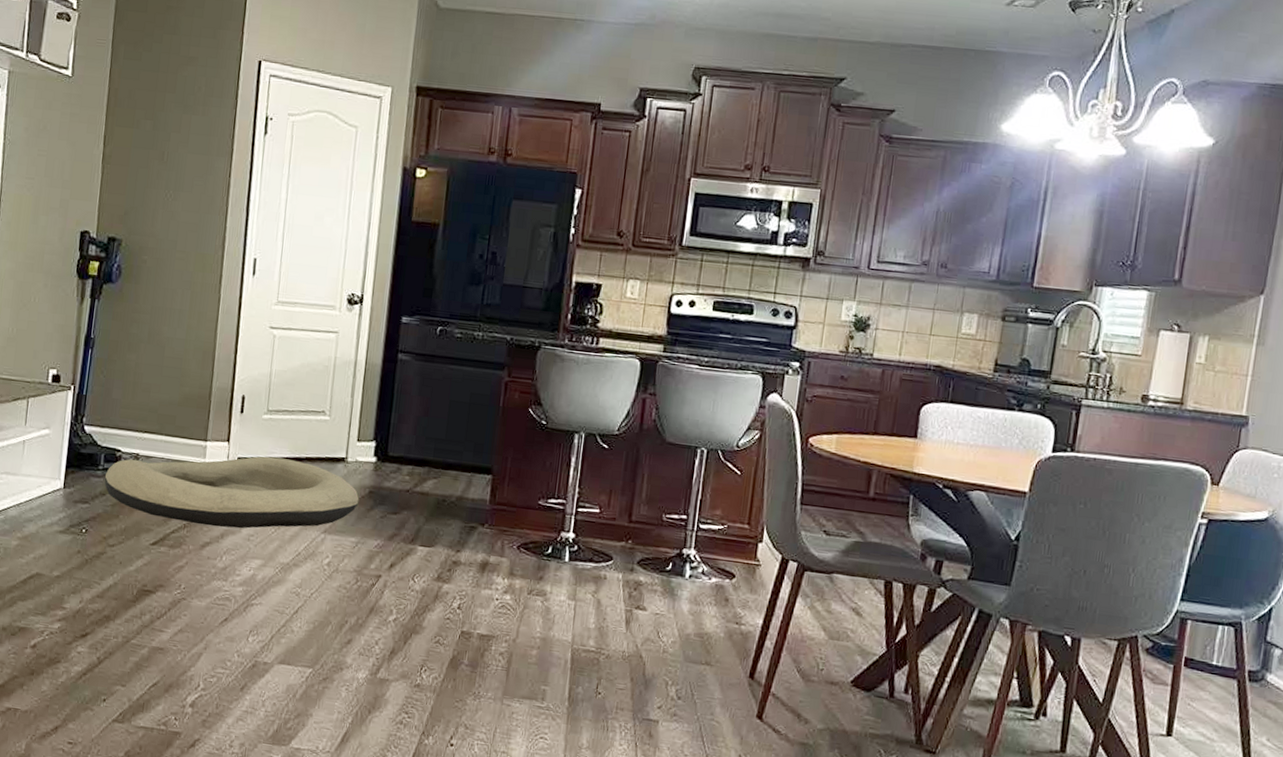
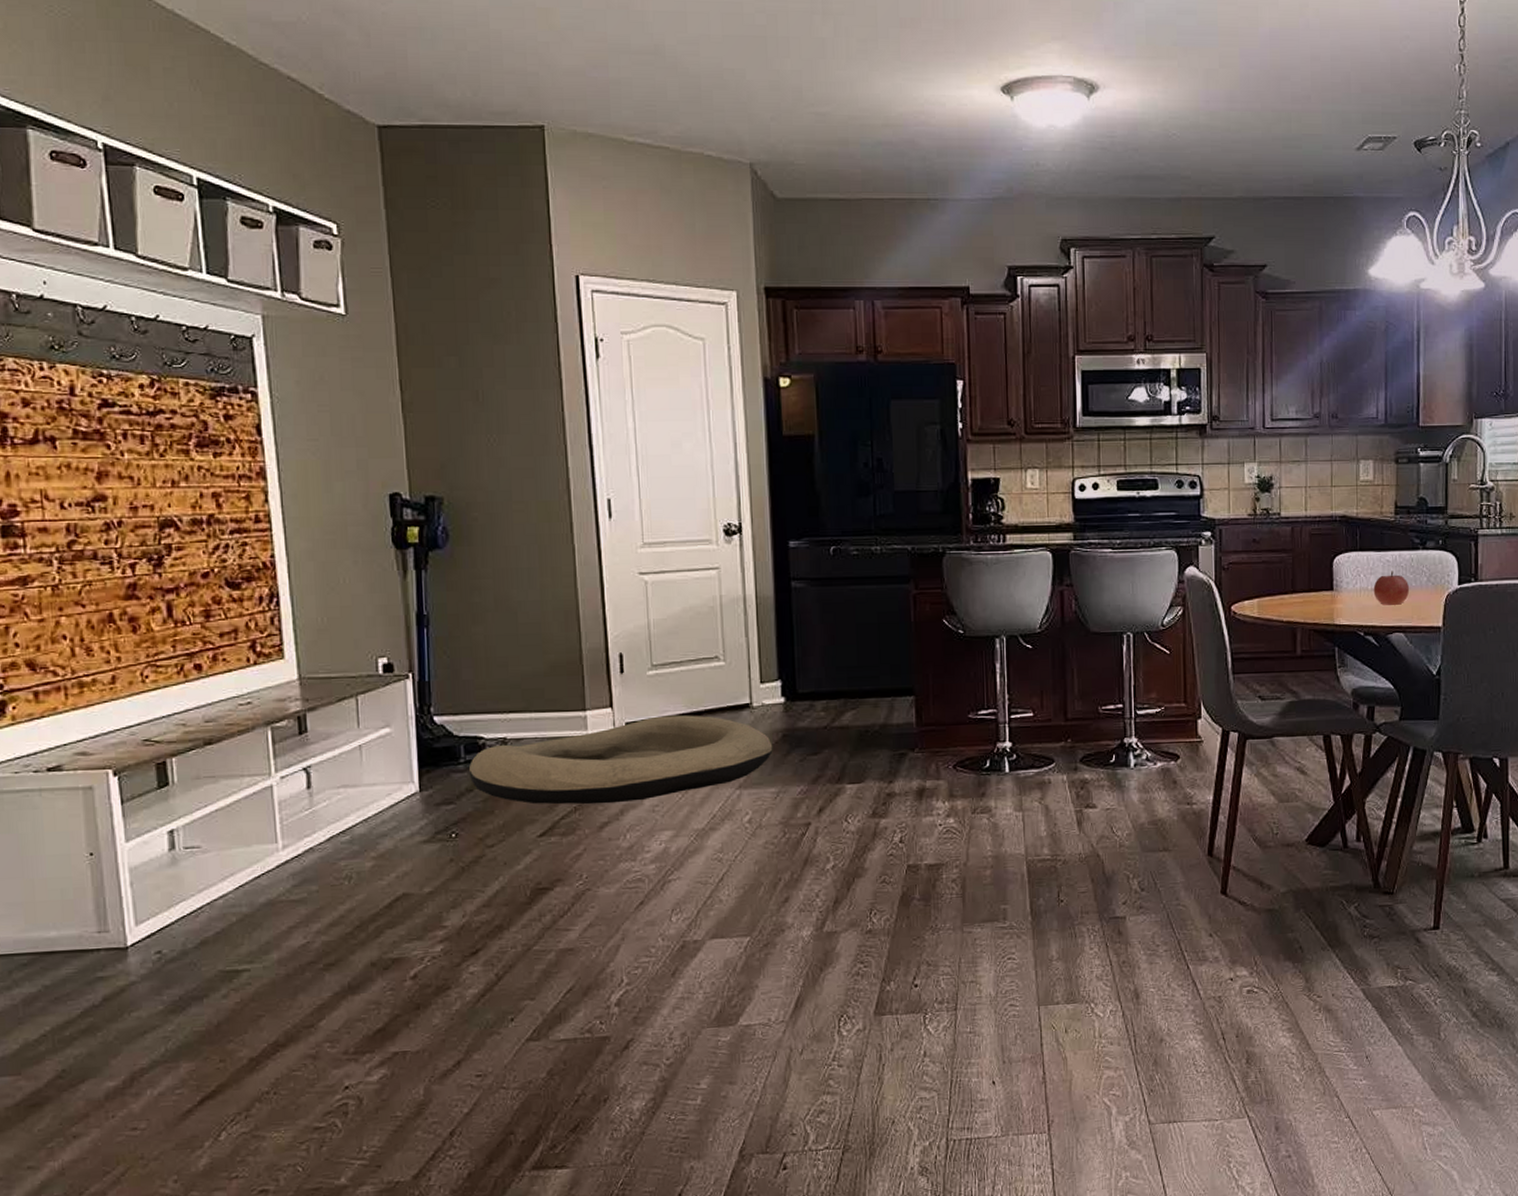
fruit: none [959,428,999,463] -> present [1373,571,1410,605]

